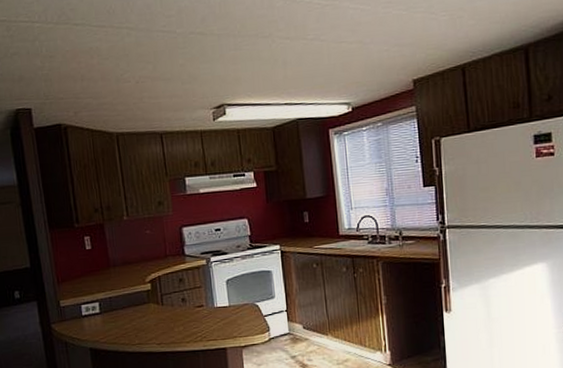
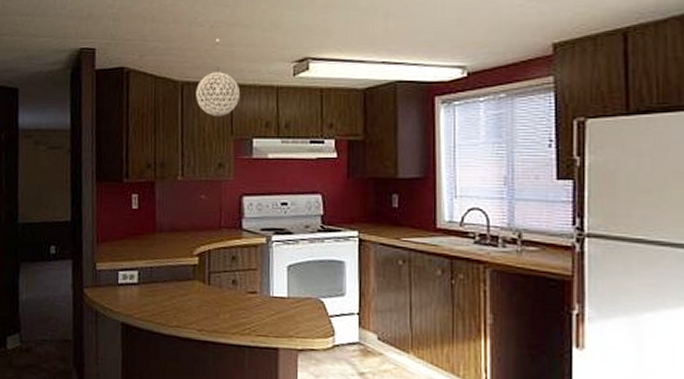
pendant light: none [130,92,170,161] -> present [196,38,241,116]

